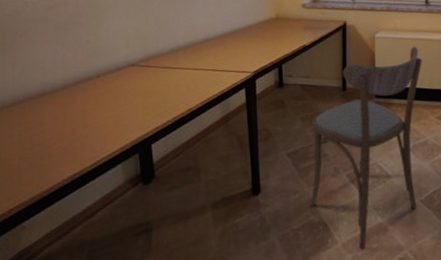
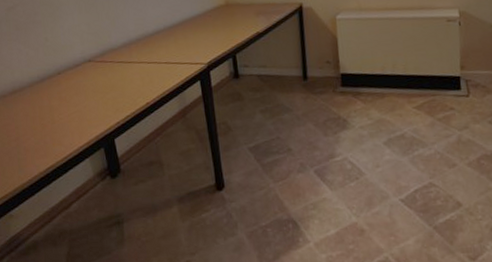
dining chair: present [309,46,423,250] -> none [272,27,397,250]

